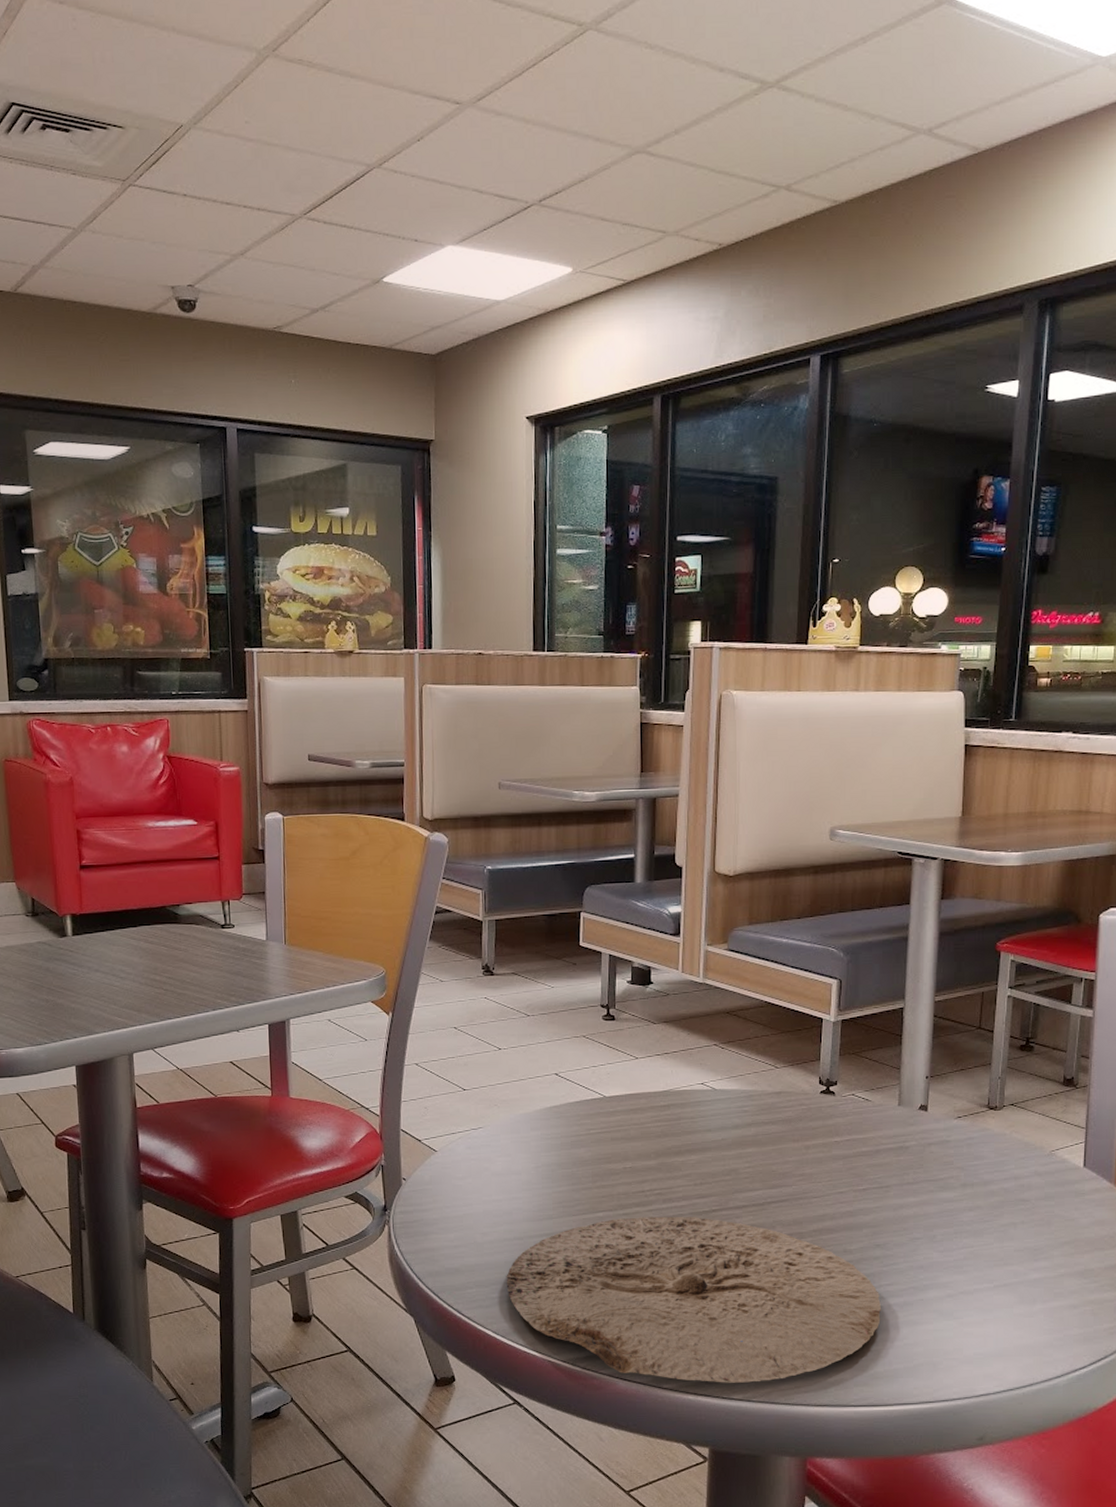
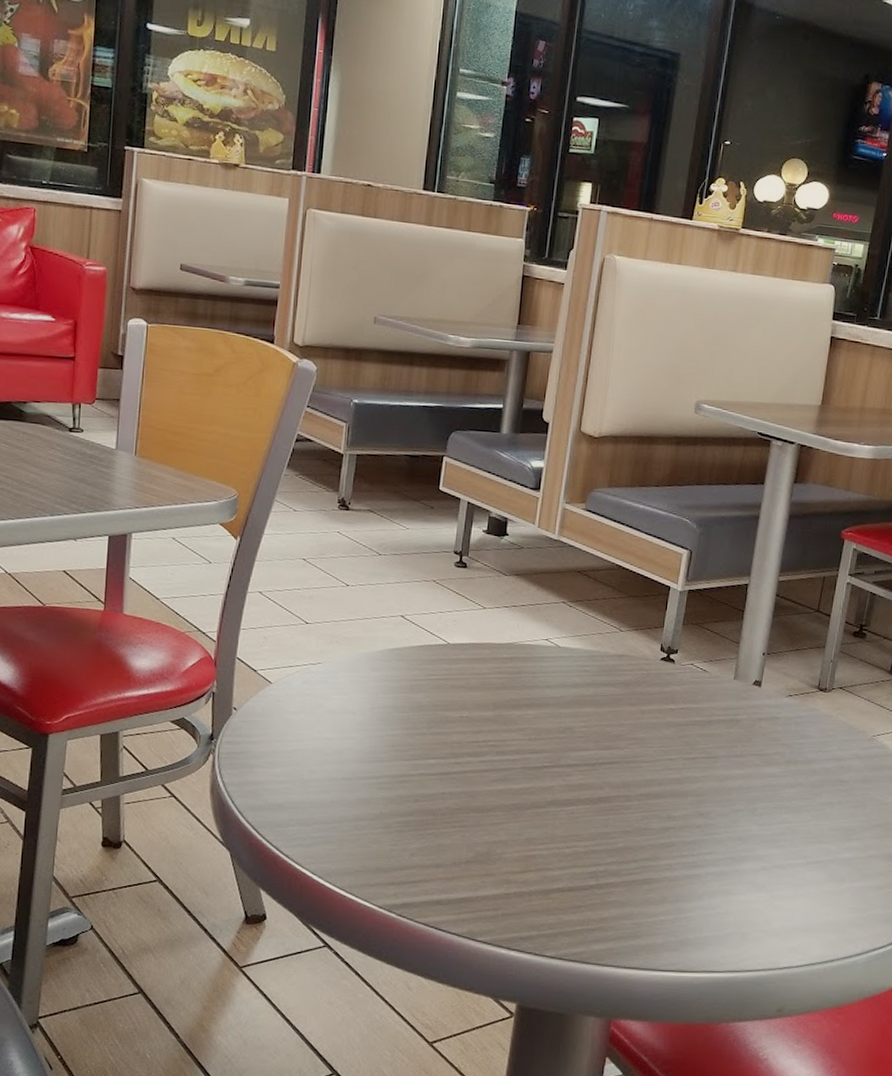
plate: present [506,1216,882,1383] -> none [329,767,699,941]

